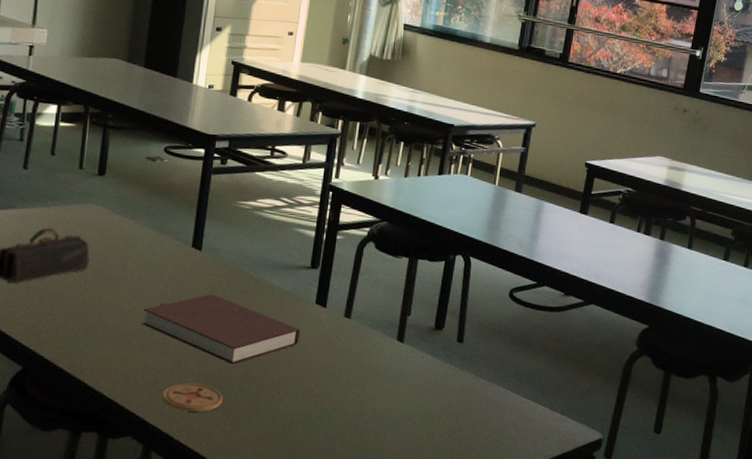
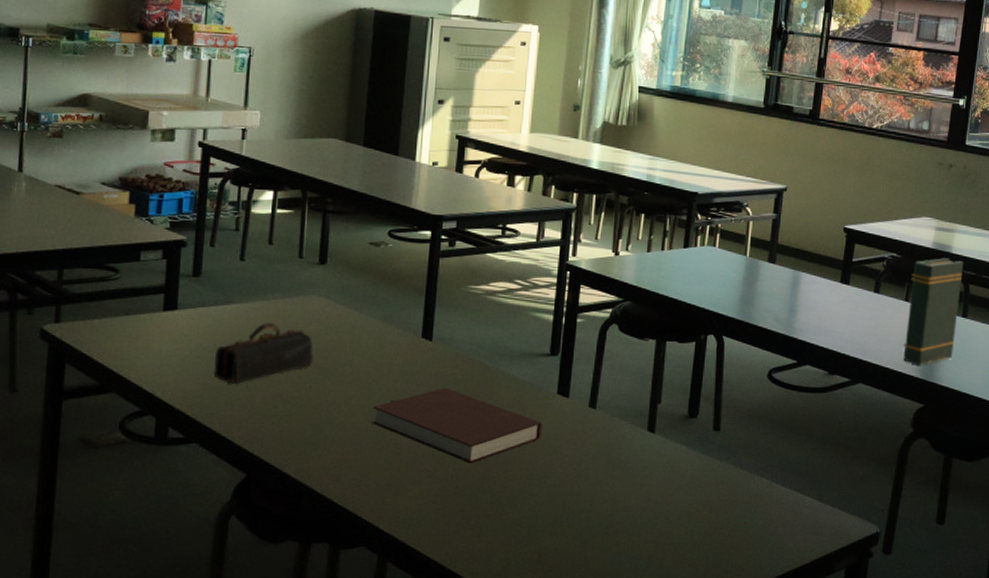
coaster: present [161,383,223,412] -> none [396,486,462,517]
book: none [632,194,692,291] -> present [902,258,964,366]

